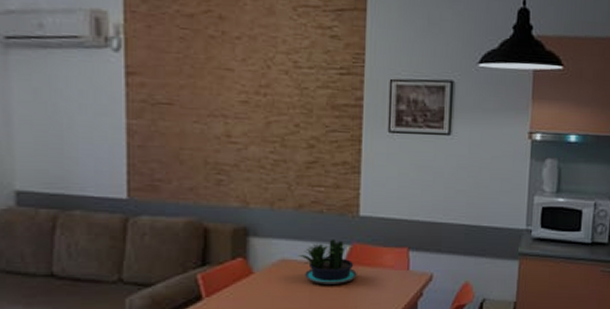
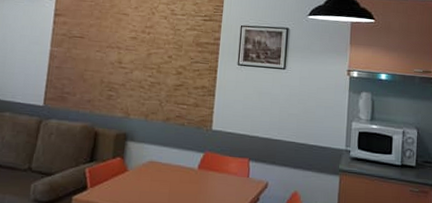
potted plant: present [297,239,357,285] -> none [162,147,208,185]

